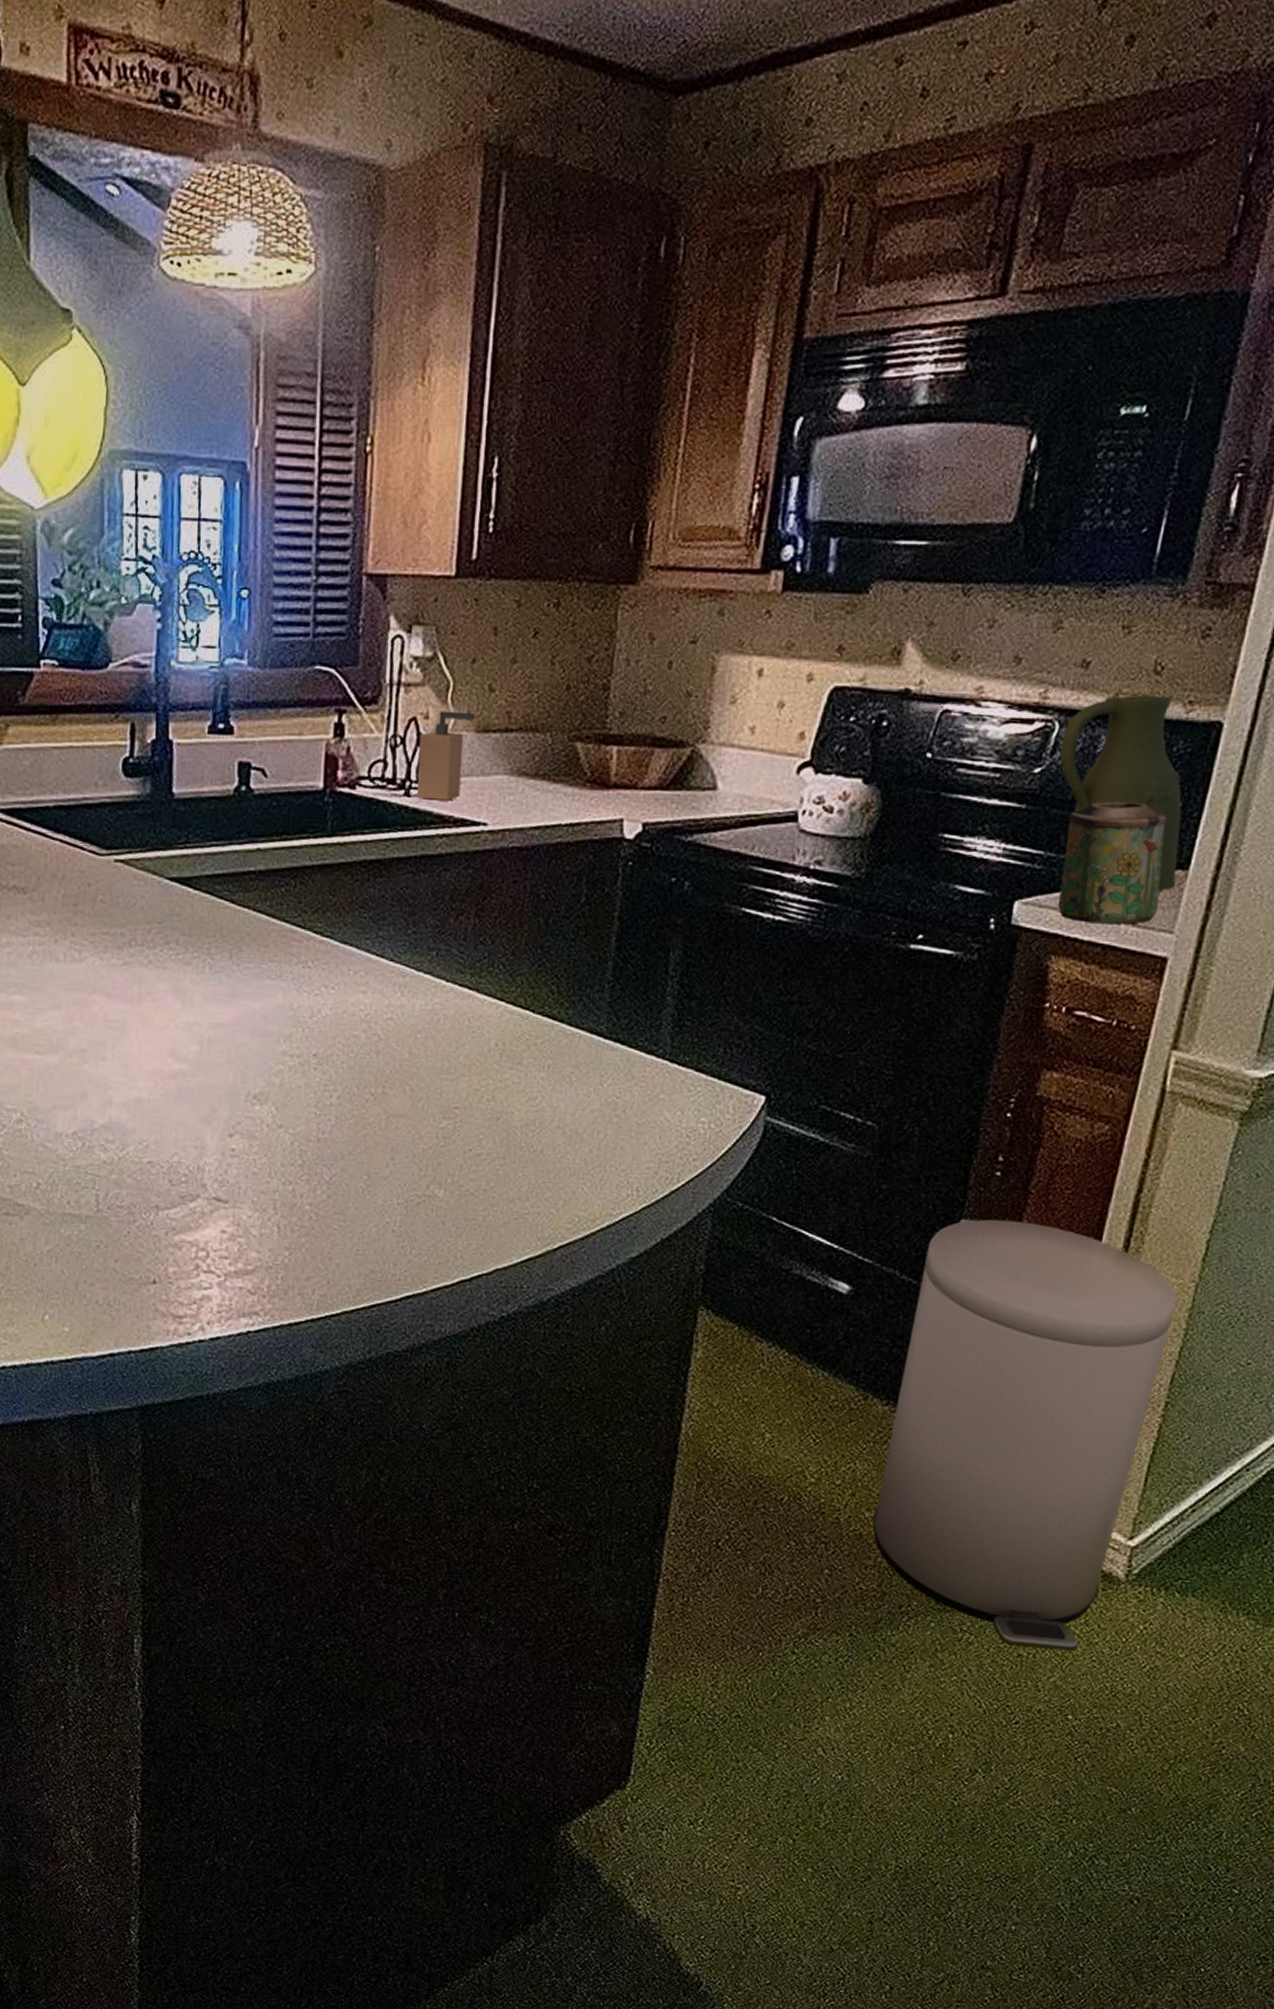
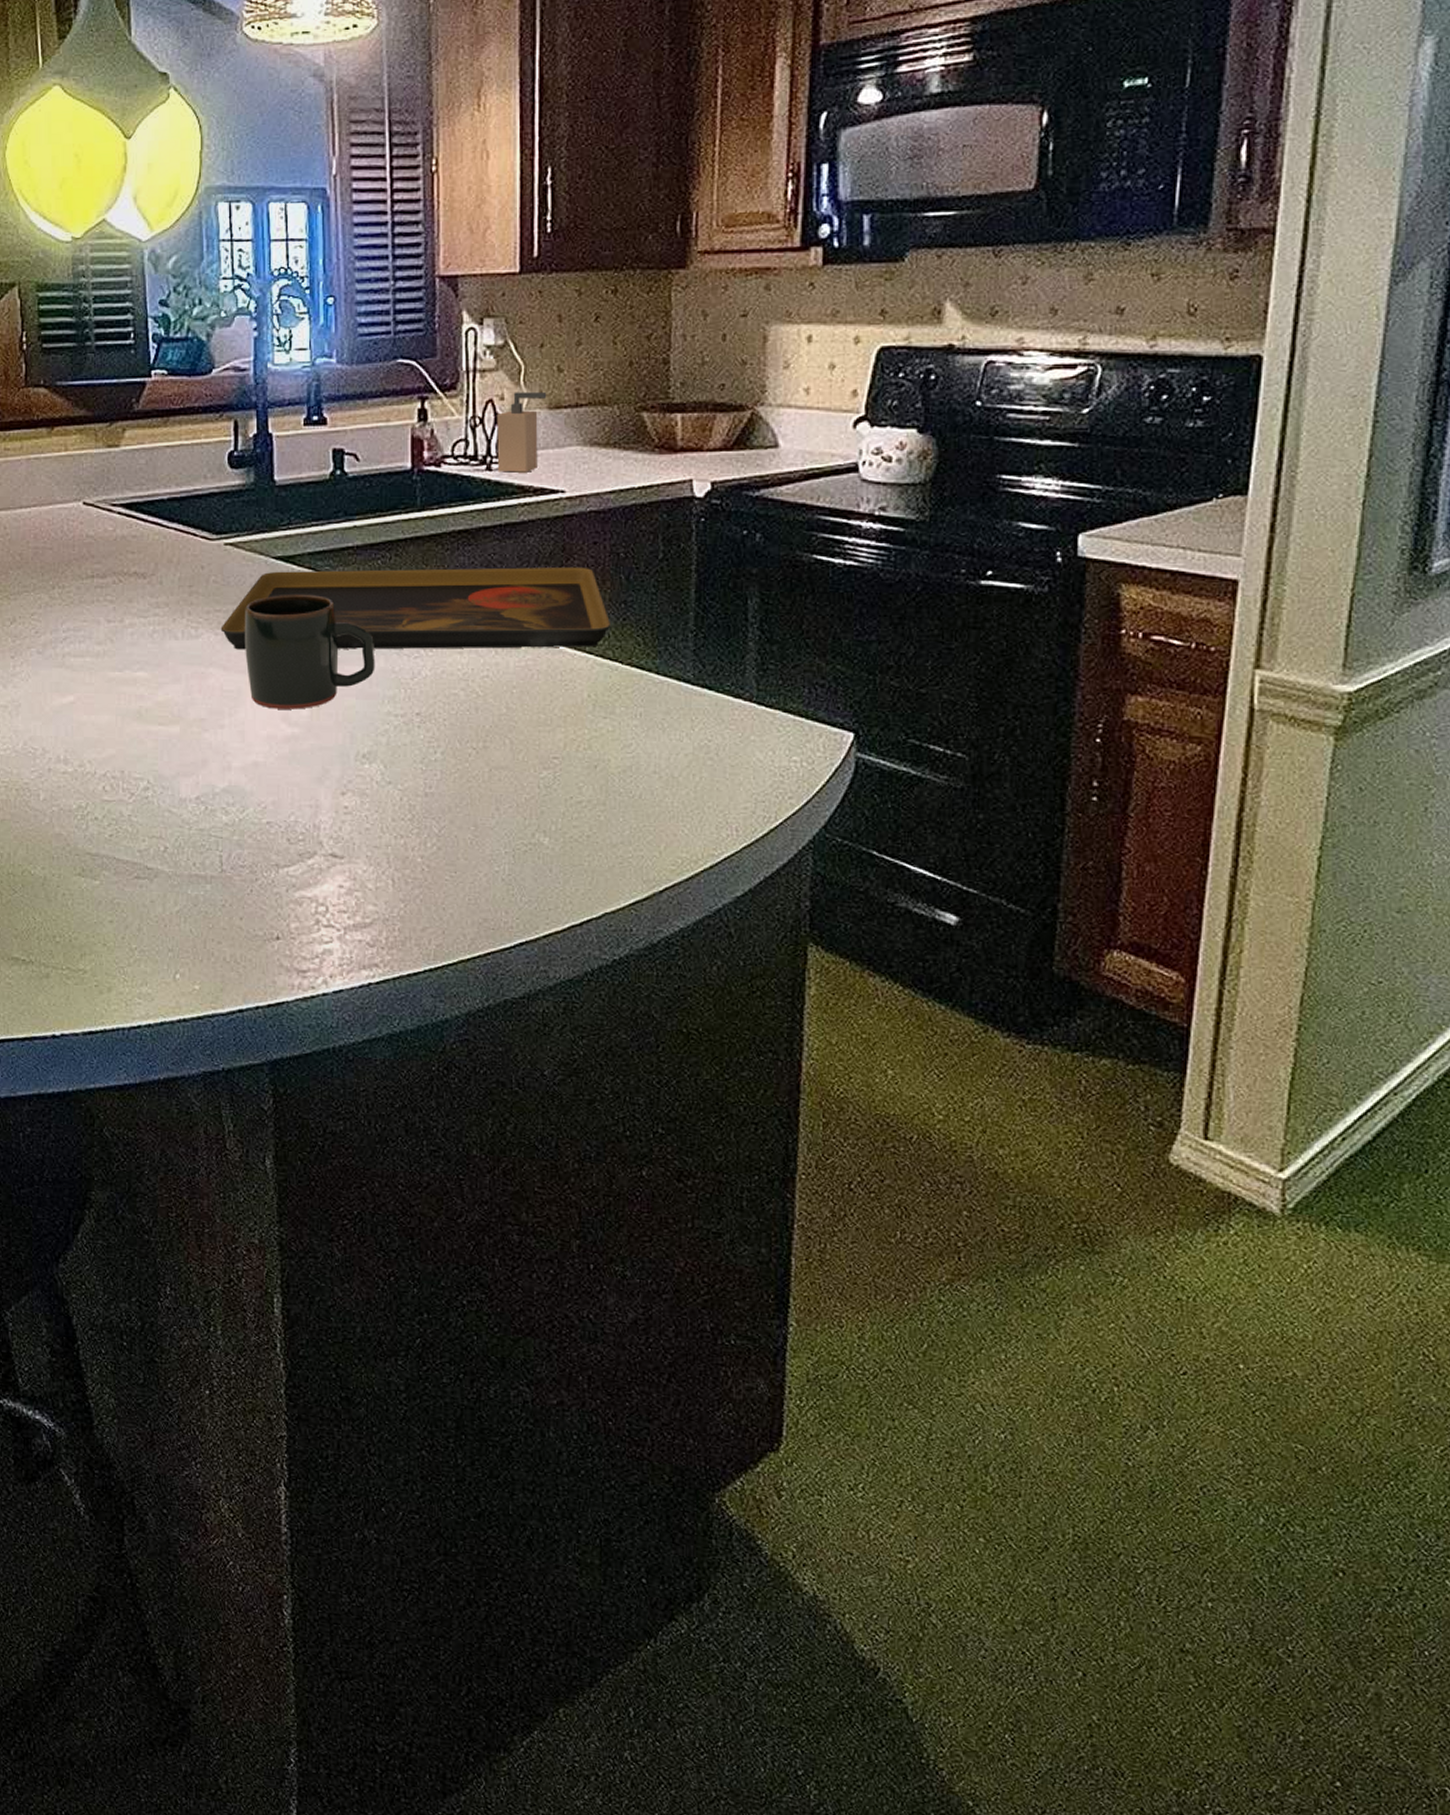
decorative tray: none [106,893,526,994] -> present [220,566,611,650]
mug: none [132,919,273,1045] -> present [245,593,375,710]
pedal bin: present [872,1218,1177,1652] -> none [1007,844,1296,1294]
canister: present [1058,801,1168,924] -> none [1121,434,1223,550]
ceramic pitcher: present [1060,694,1182,891] -> none [1105,334,1237,516]

